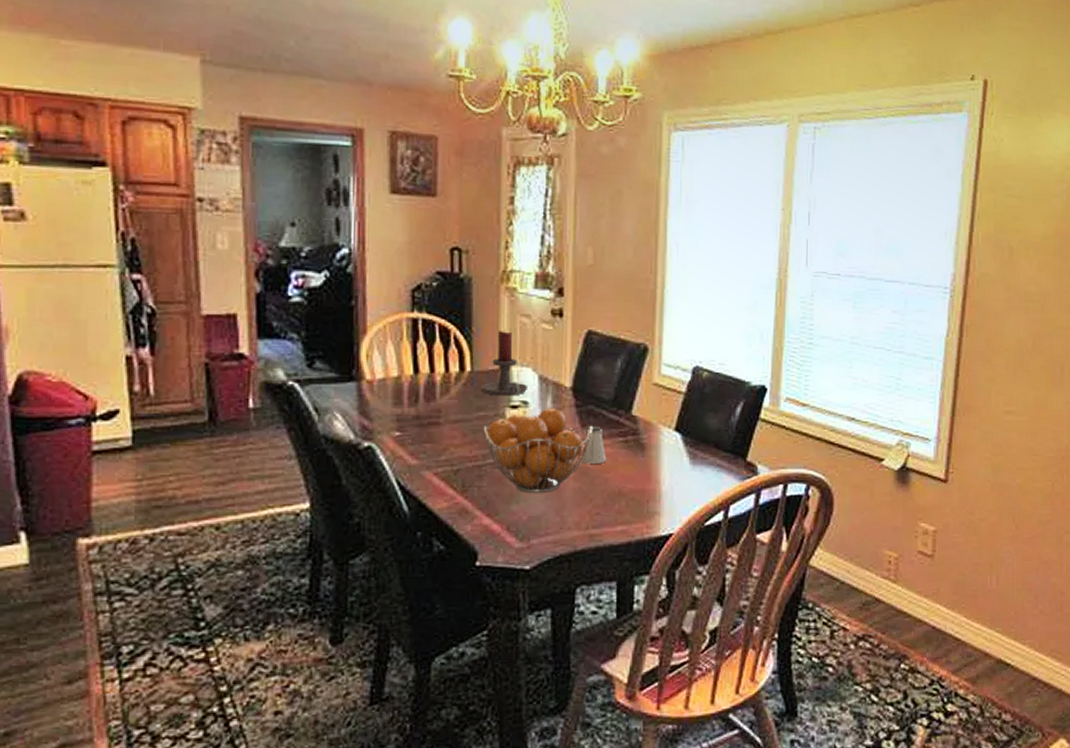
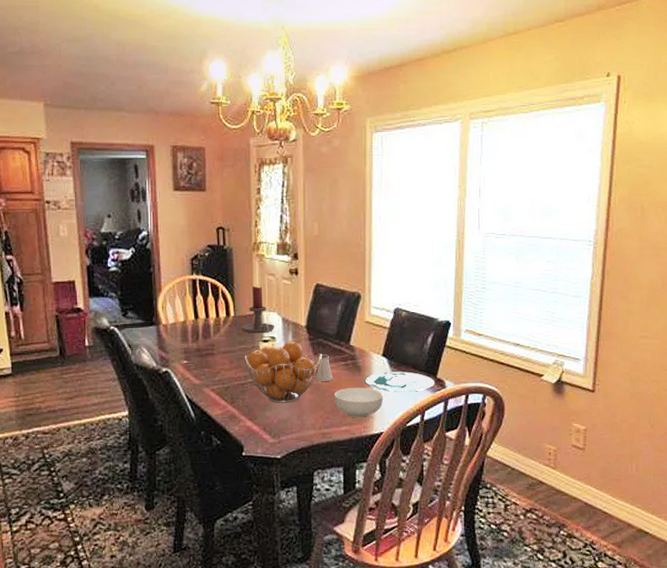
cereal bowl: none [607,472,675,514] -> present [334,387,384,418]
plate: none [650,452,744,480] -> present [365,371,435,392]

